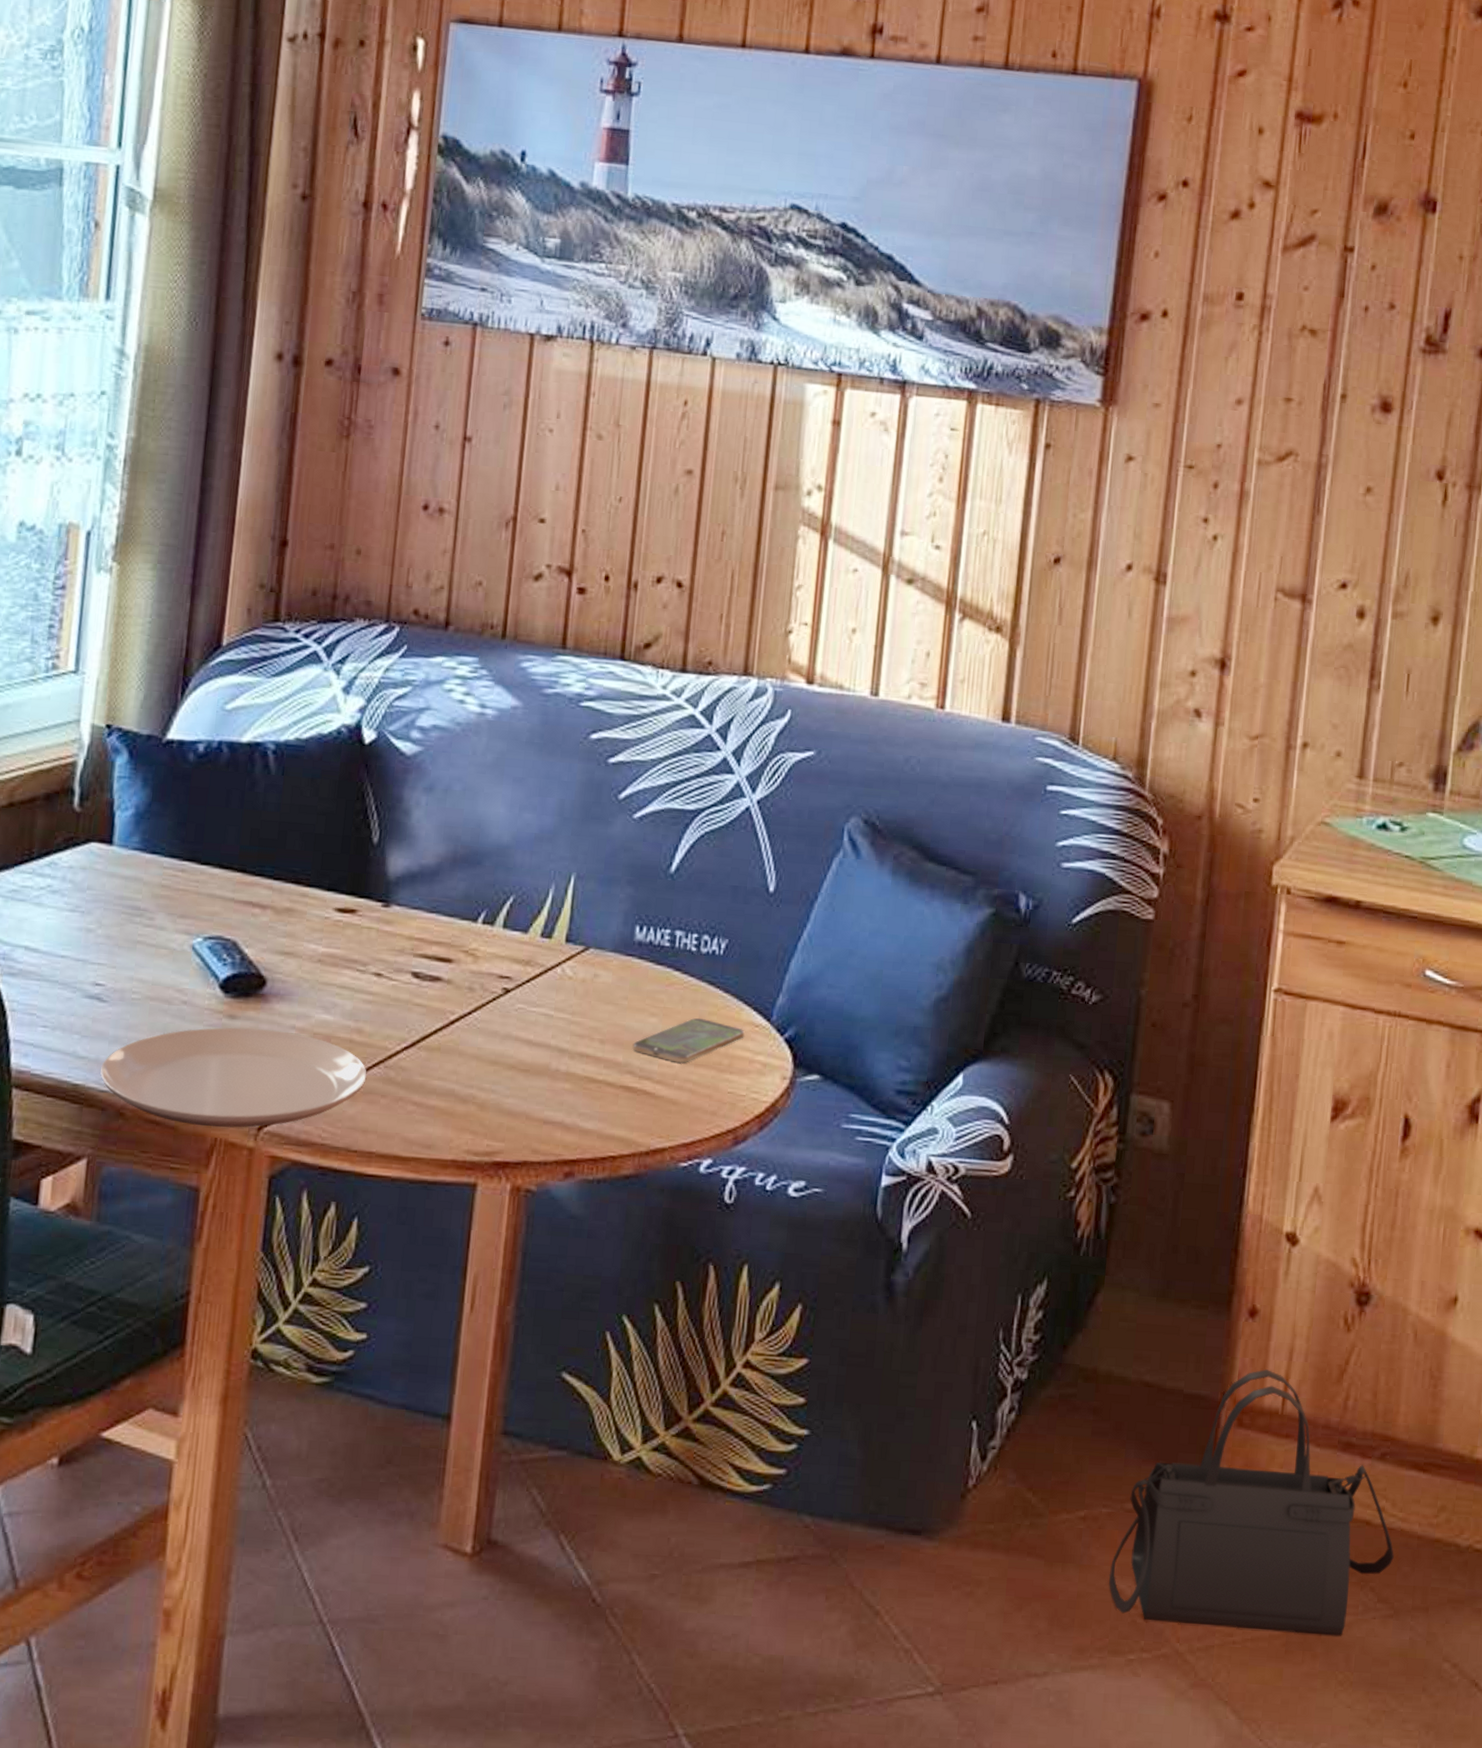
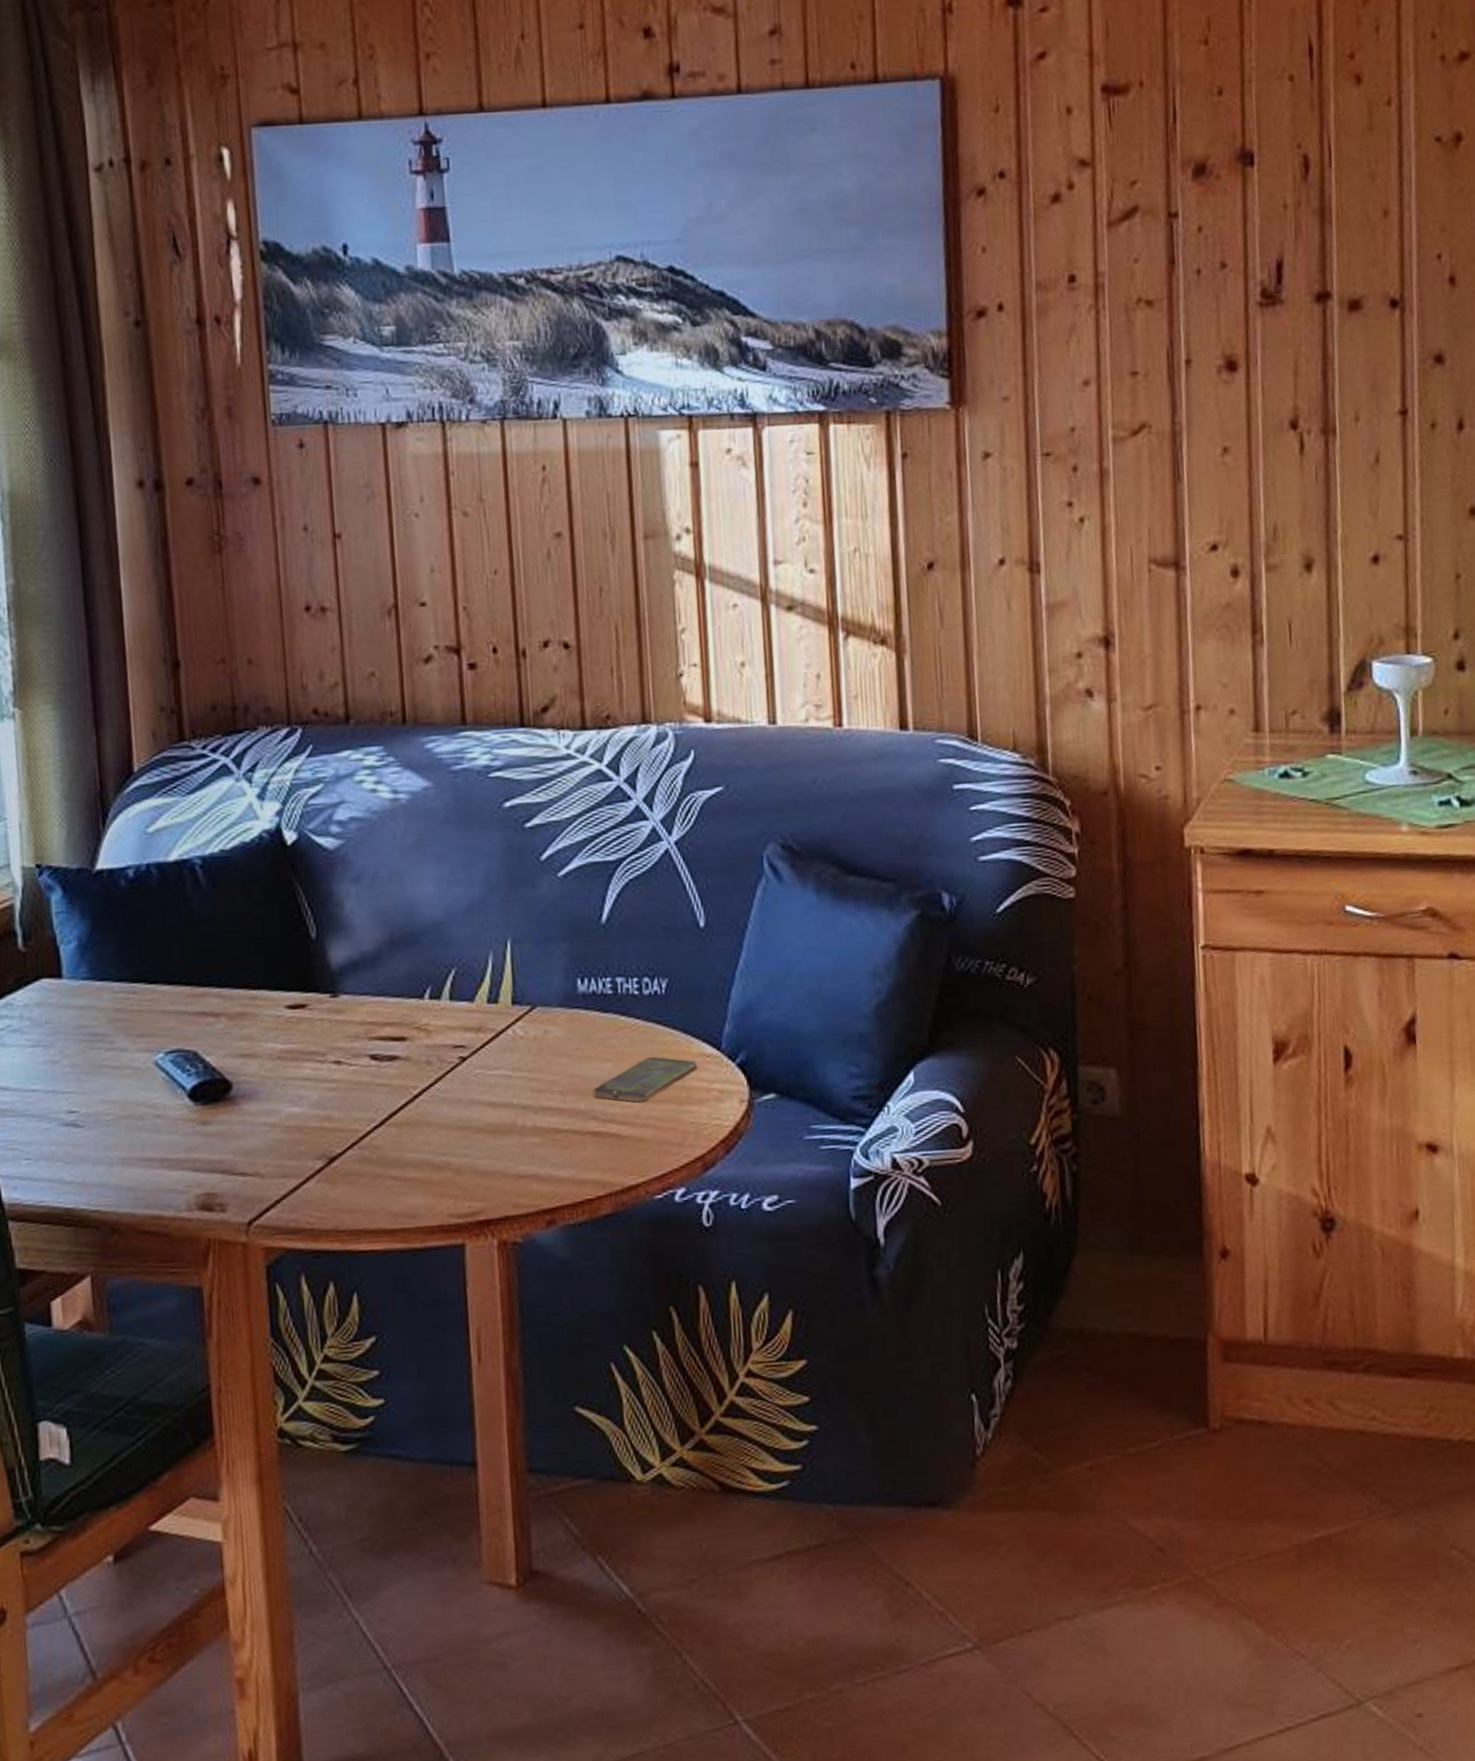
plate: present [100,1027,367,1128] -> none [88,1129,343,1230]
handbag: present [1109,1369,1394,1636] -> none [1122,1305,1391,1553]

